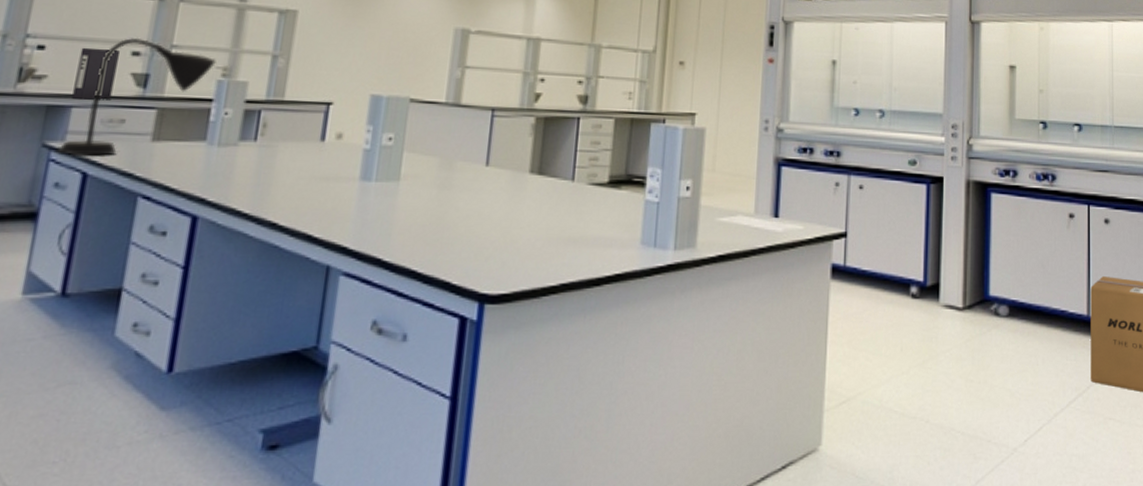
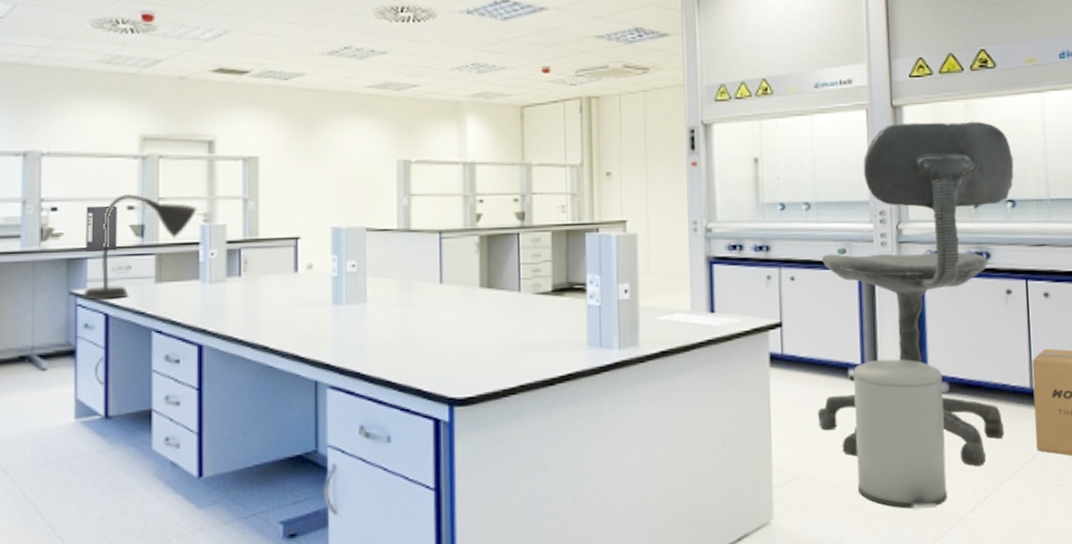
office chair: none [875,38,1082,395] -> present [817,121,1014,466]
pedal bin: none [911,277,1003,440] -> present [853,359,947,509]

